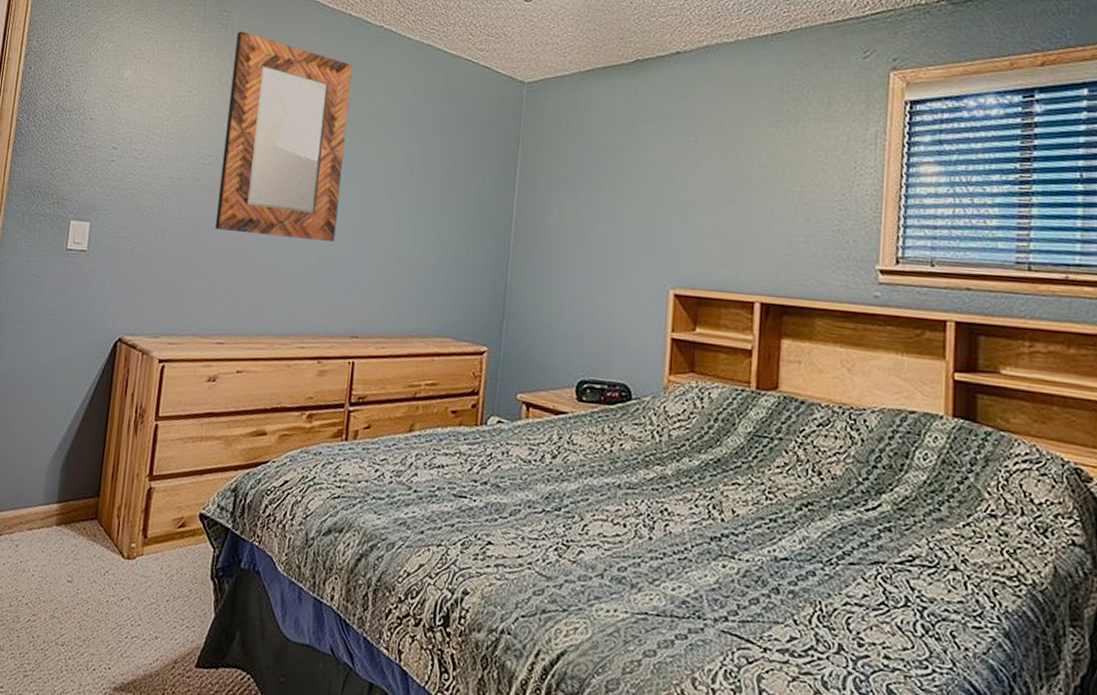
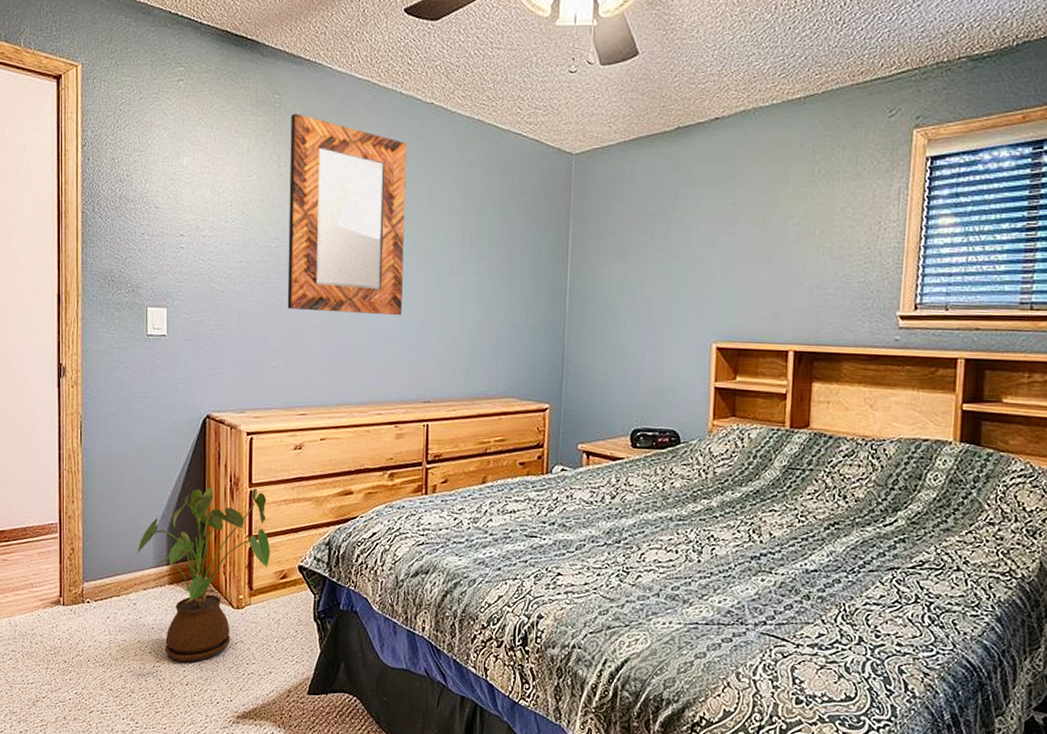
house plant: none [25,417,173,619] -> present [136,487,271,662]

